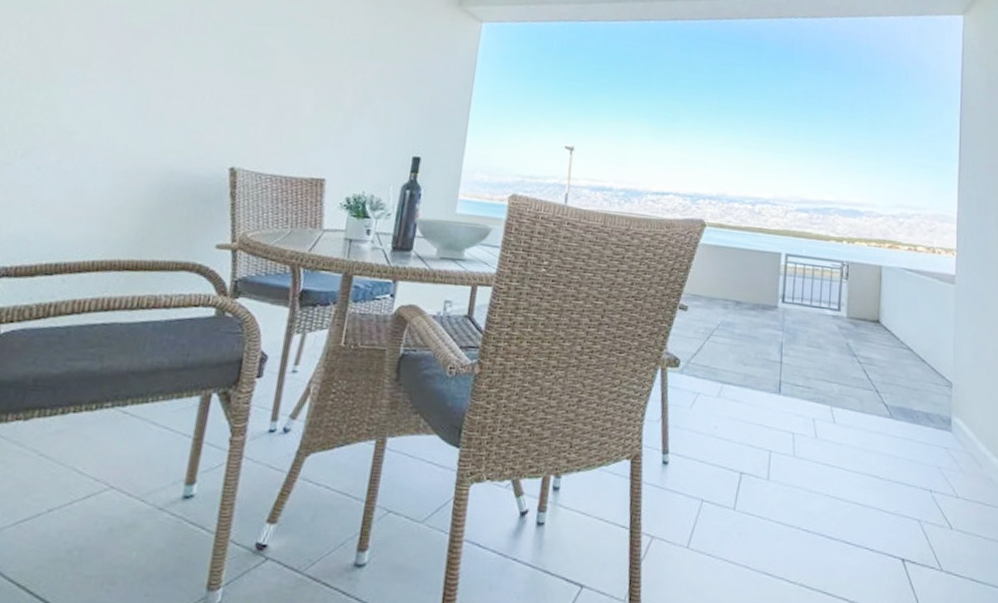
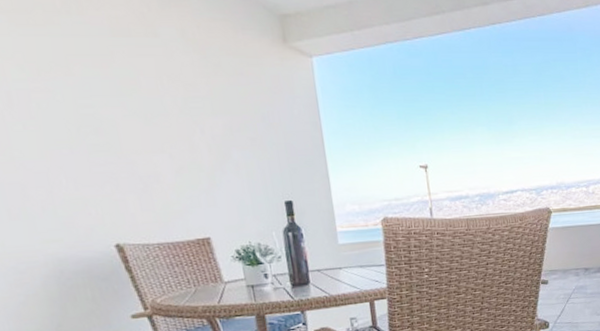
bowl: present [414,217,493,261] -> none [303,248,375,285]

